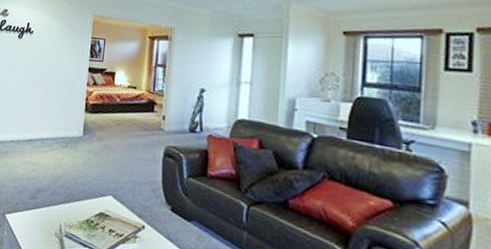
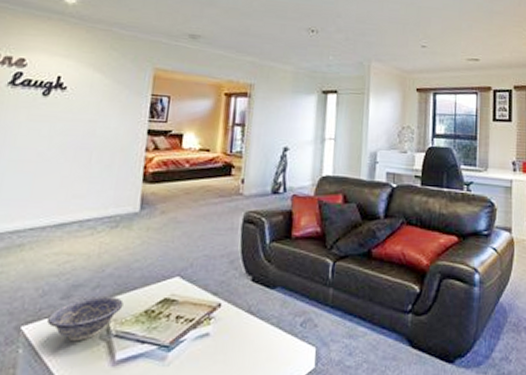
decorative bowl: none [21,201,71,235] -> present [47,297,124,342]

